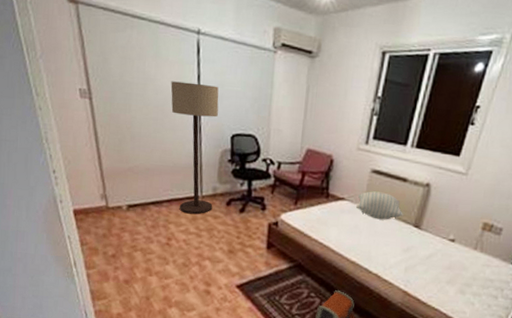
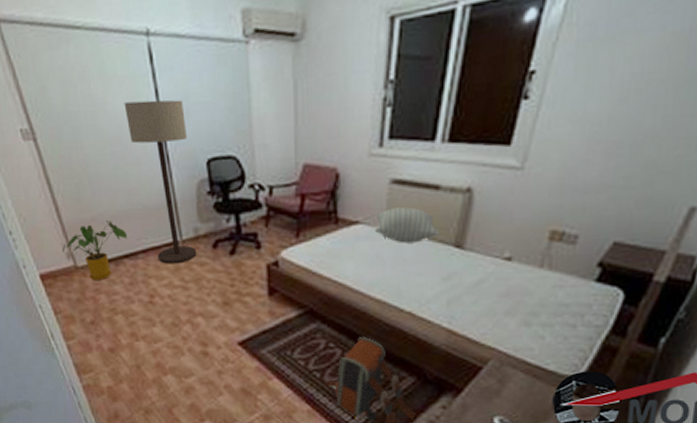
house plant: none [97,172,157,221] -> present [62,220,128,280]

